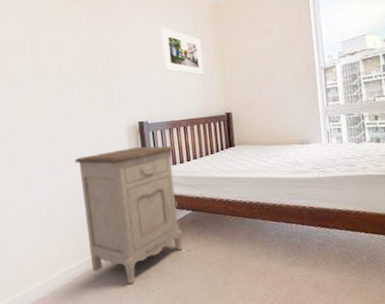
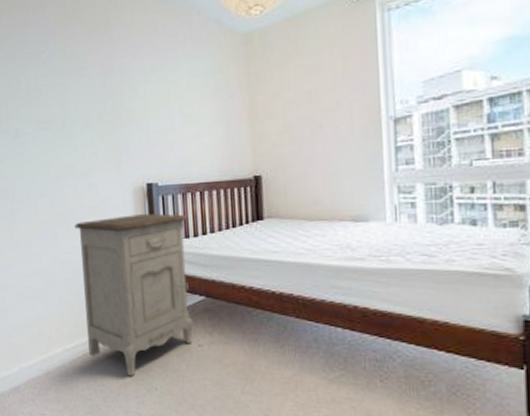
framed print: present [160,27,204,75] -> none [177,67,228,128]

